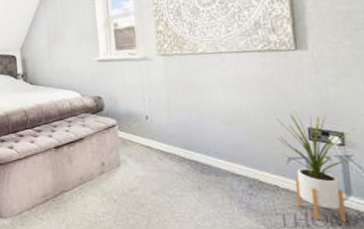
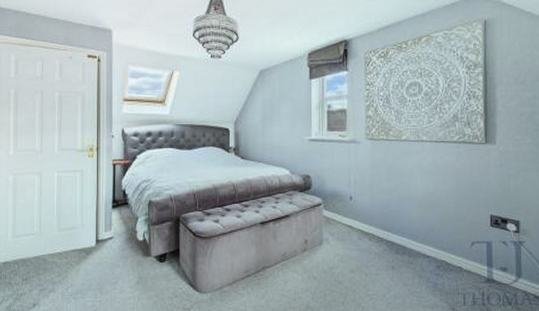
house plant: present [276,111,357,223] -> none [464,199,530,302]

